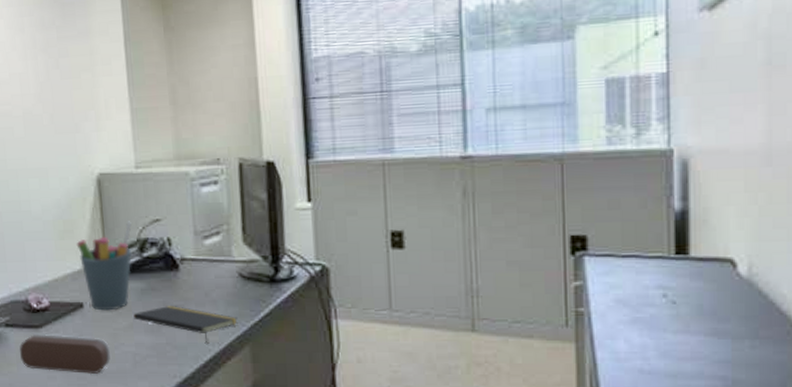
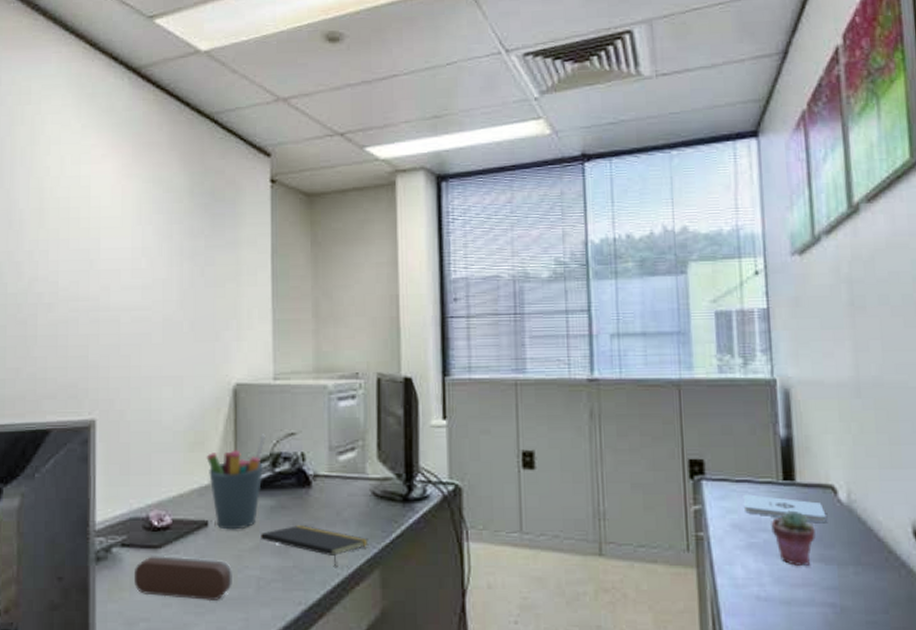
notepad: none [629,269,722,298] -> present [742,494,826,524]
potted succulent: none [659,285,709,341] -> present [771,510,815,567]

